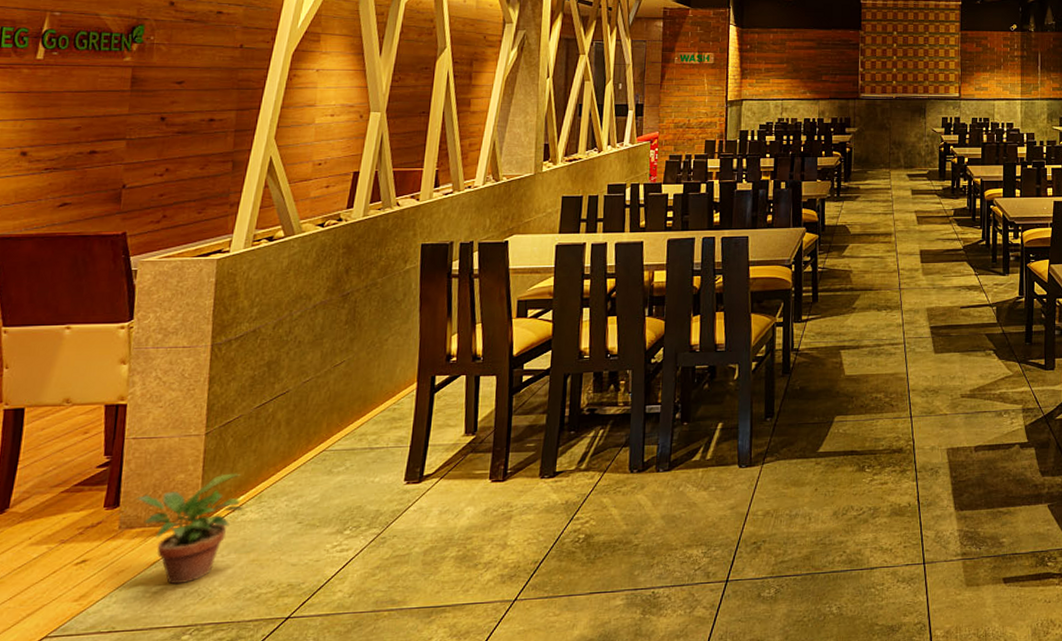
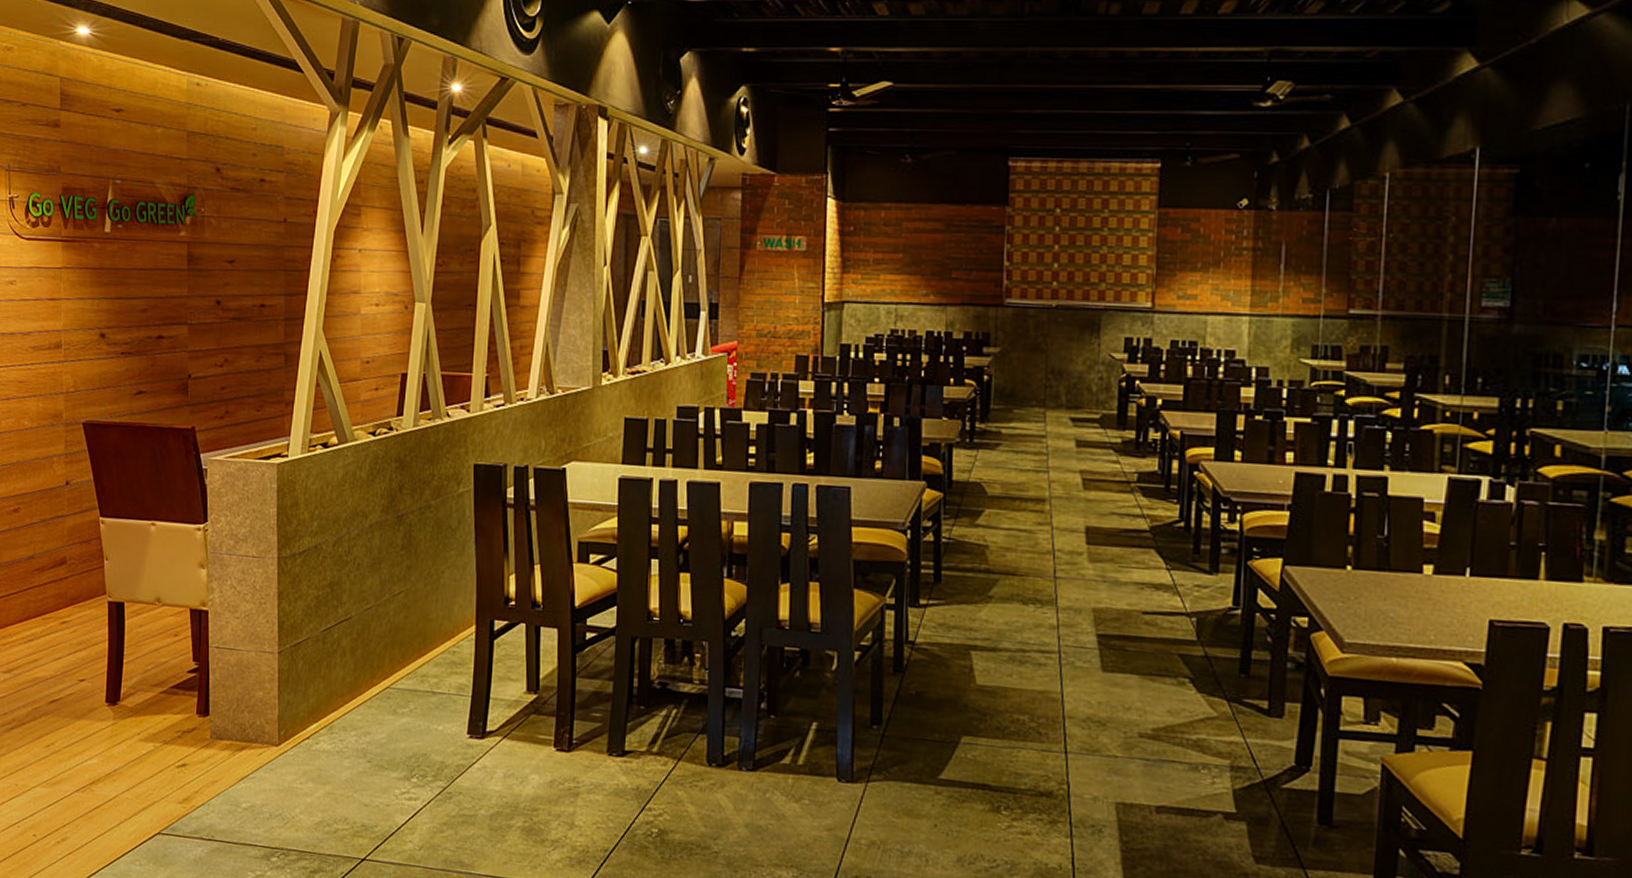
potted plant: present [135,473,244,585] -> none [222,697,317,805]

